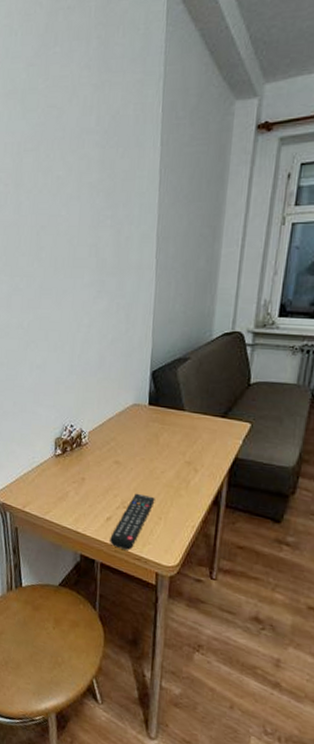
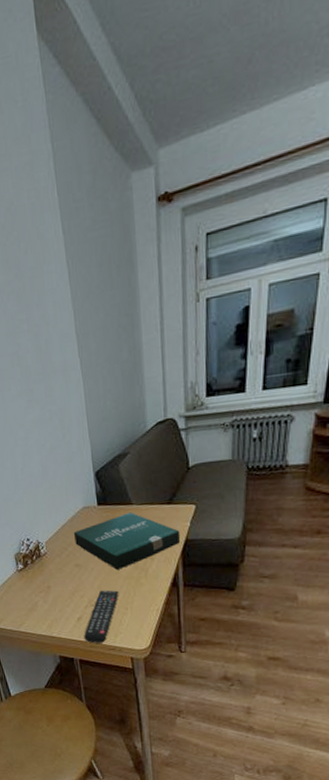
pizza box: none [119,417,231,475] -> present [74,512,181,570]

